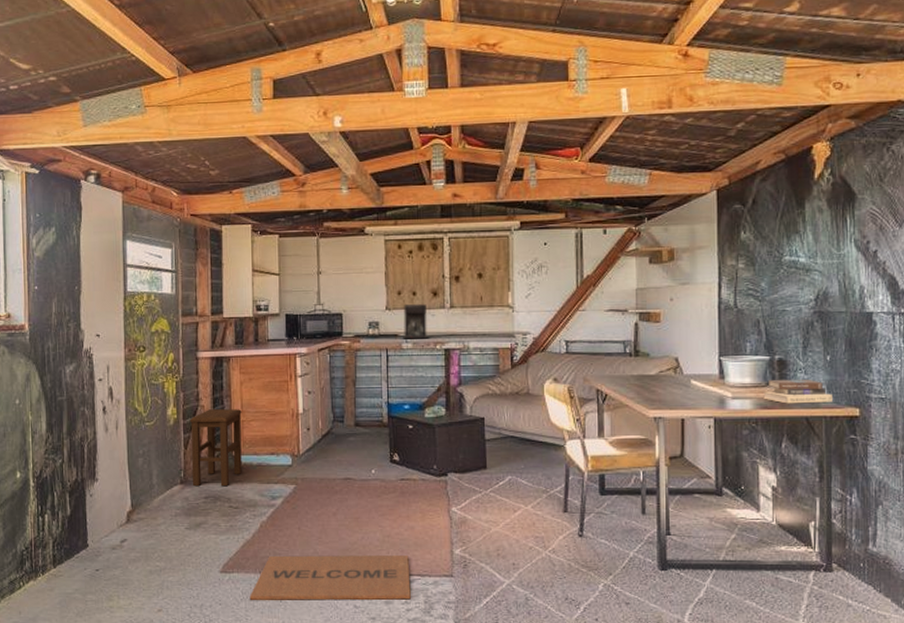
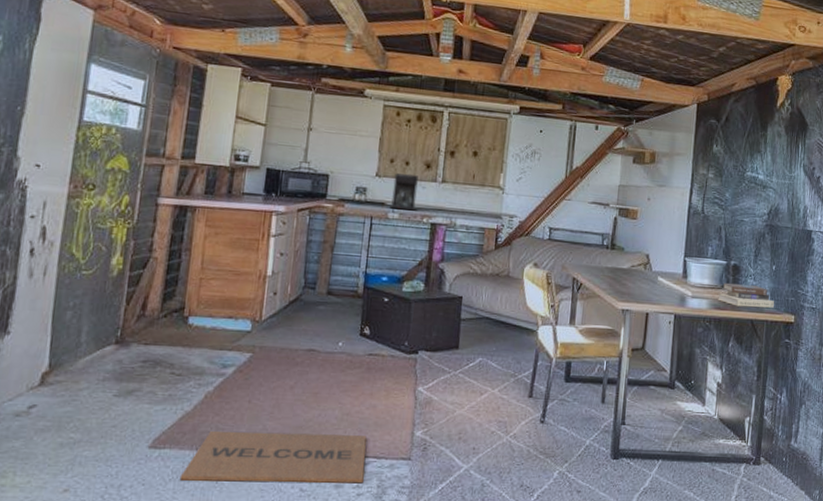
stool: present [190,409,242,487] -> none [129,262,202,351]

